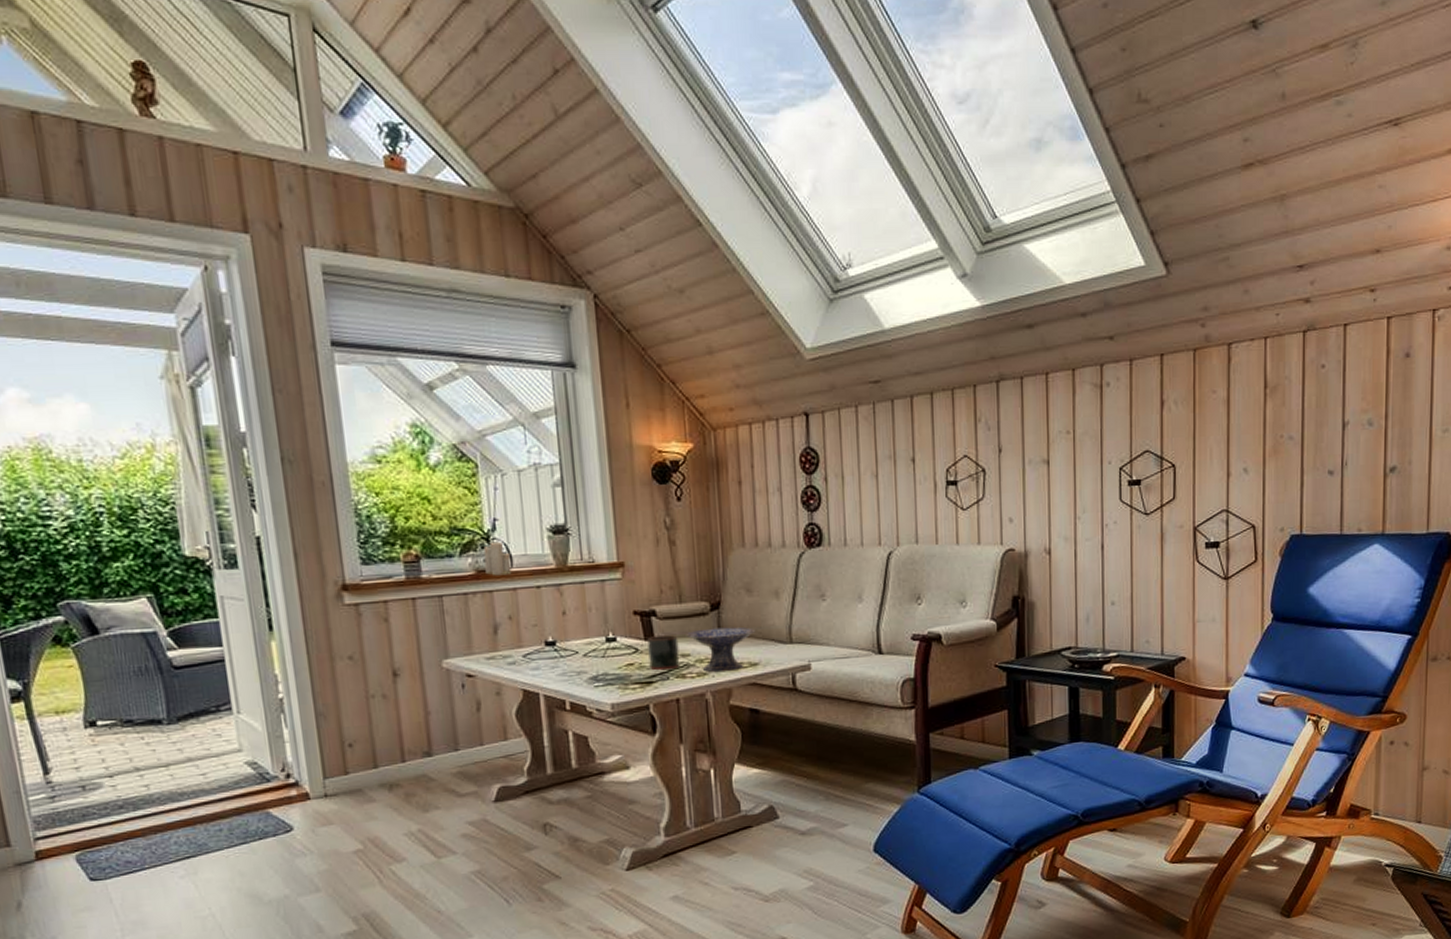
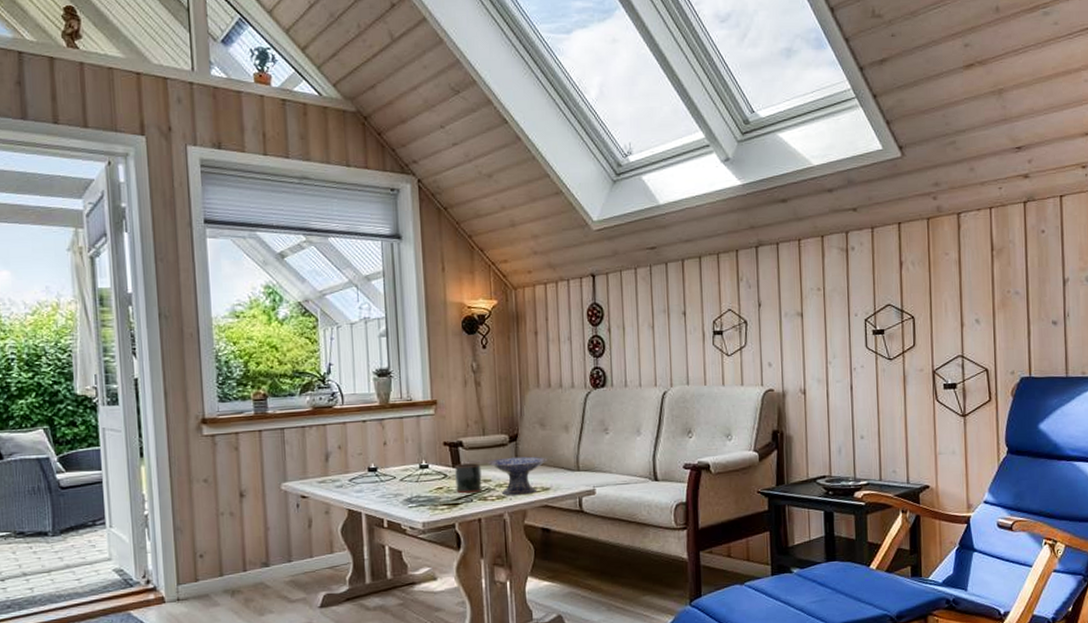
candle: present [483,540,512,576] -> none [320,381,342,412]

